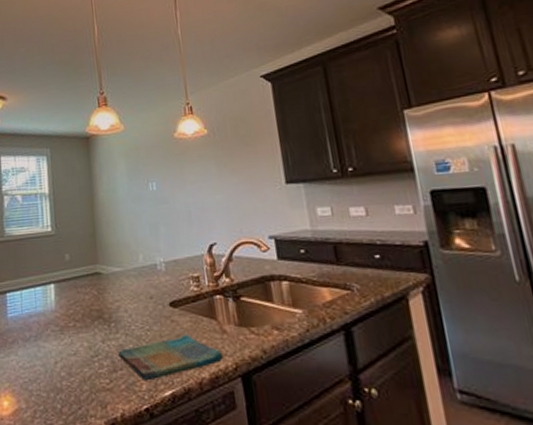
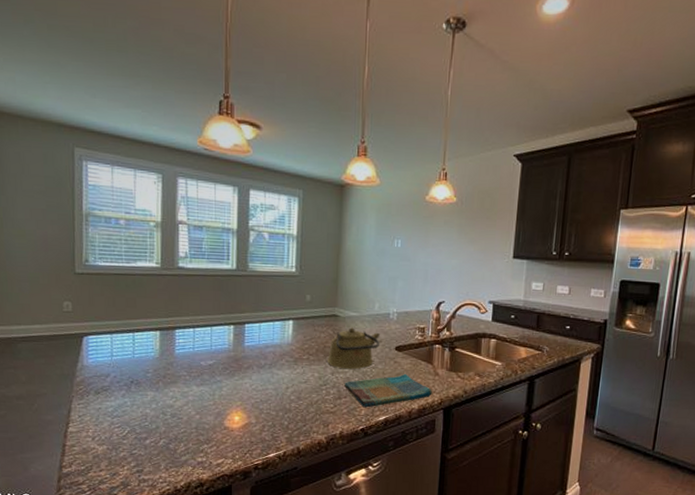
kettle: none [95,283,152,335] -> present [327,326,381,370]

